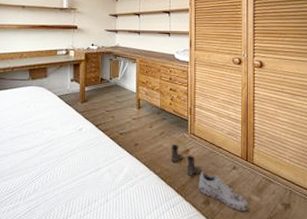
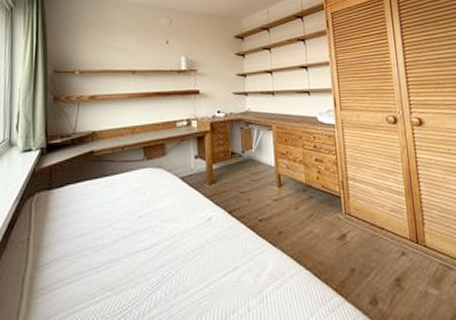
boots: present [170,144,202,176] -> none [323,228,364,269]
shoe: present [198,171,249,211] -> none [361,261,428,310]

